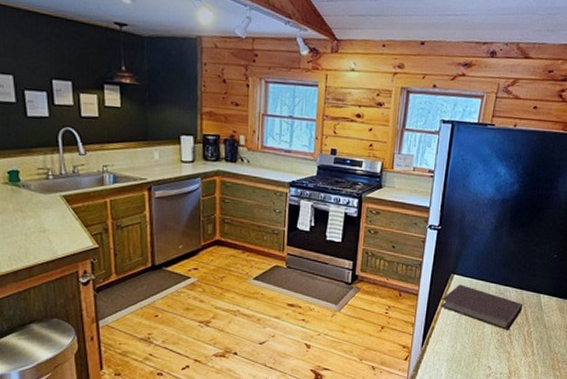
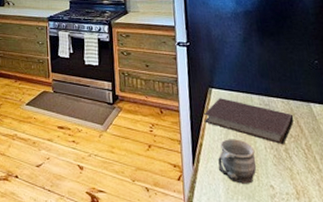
mug: none [444,323,482,365] -> present [218,139,257,184]

